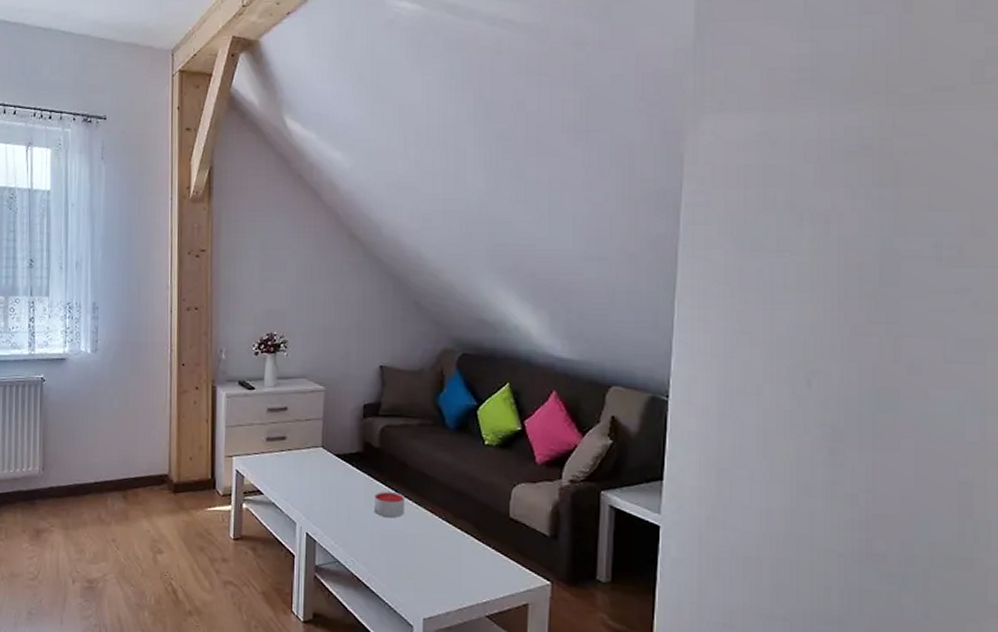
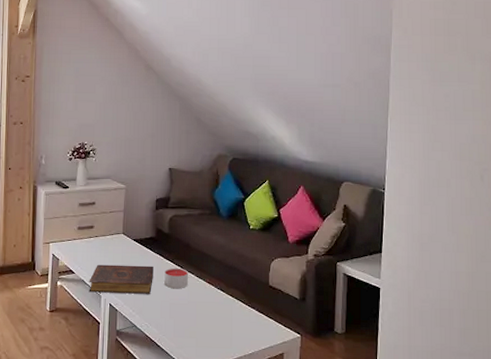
book: none [280,484,361,523] -> present [89,264,153,294]

